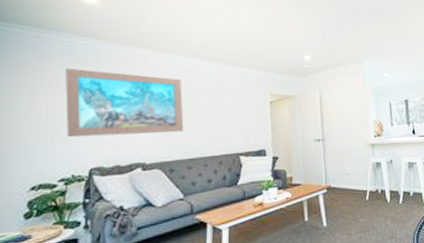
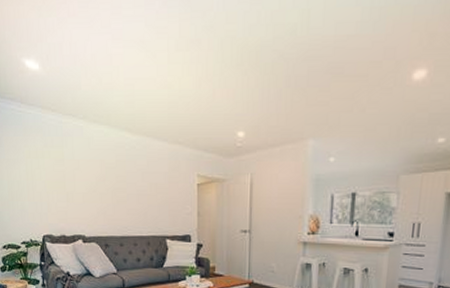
wall art: present [65,68,184,138] -> none [18,138,117,209]

